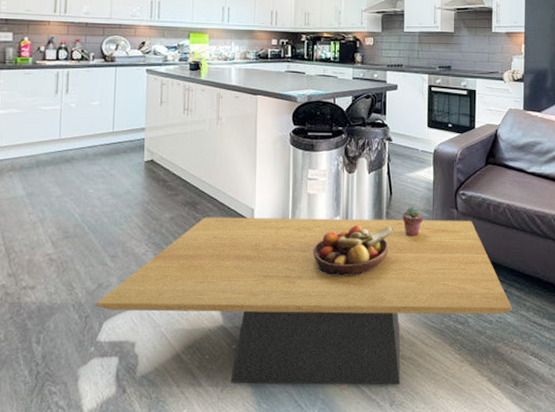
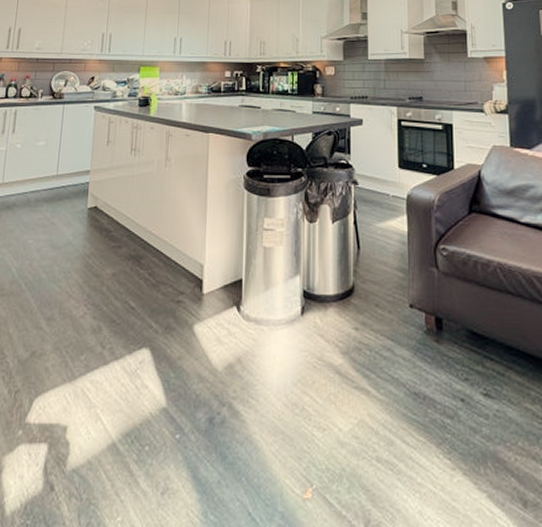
coffee table: present [95,217,512,385] -> none [27,273,513,498]
fruit bowl: present [312,225,394,276] -> none [269,286,364,350]
potted succulent: present [402,206,423,237] -> none [373,263,398,302]

